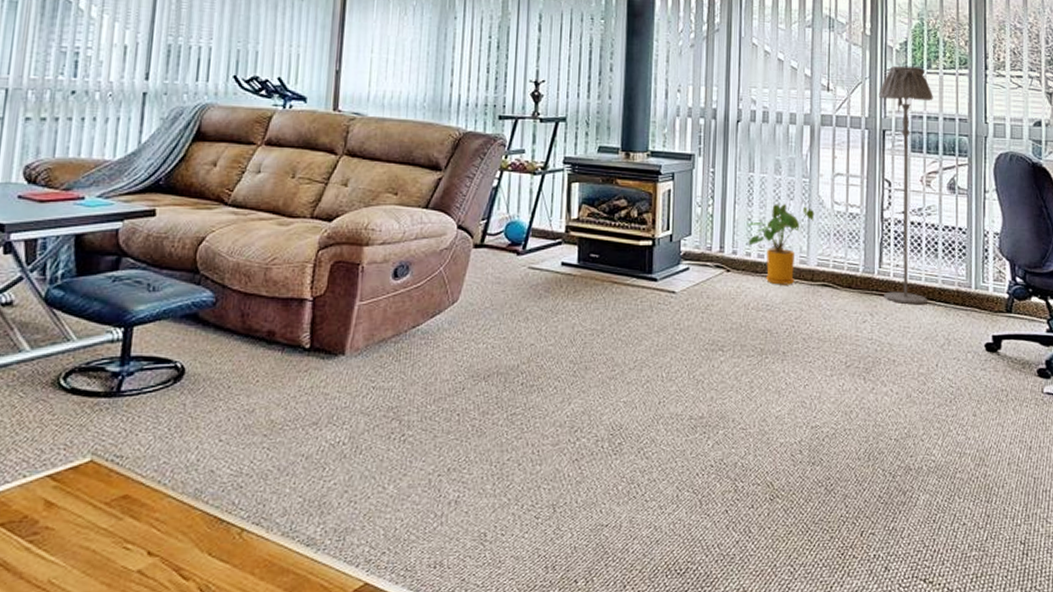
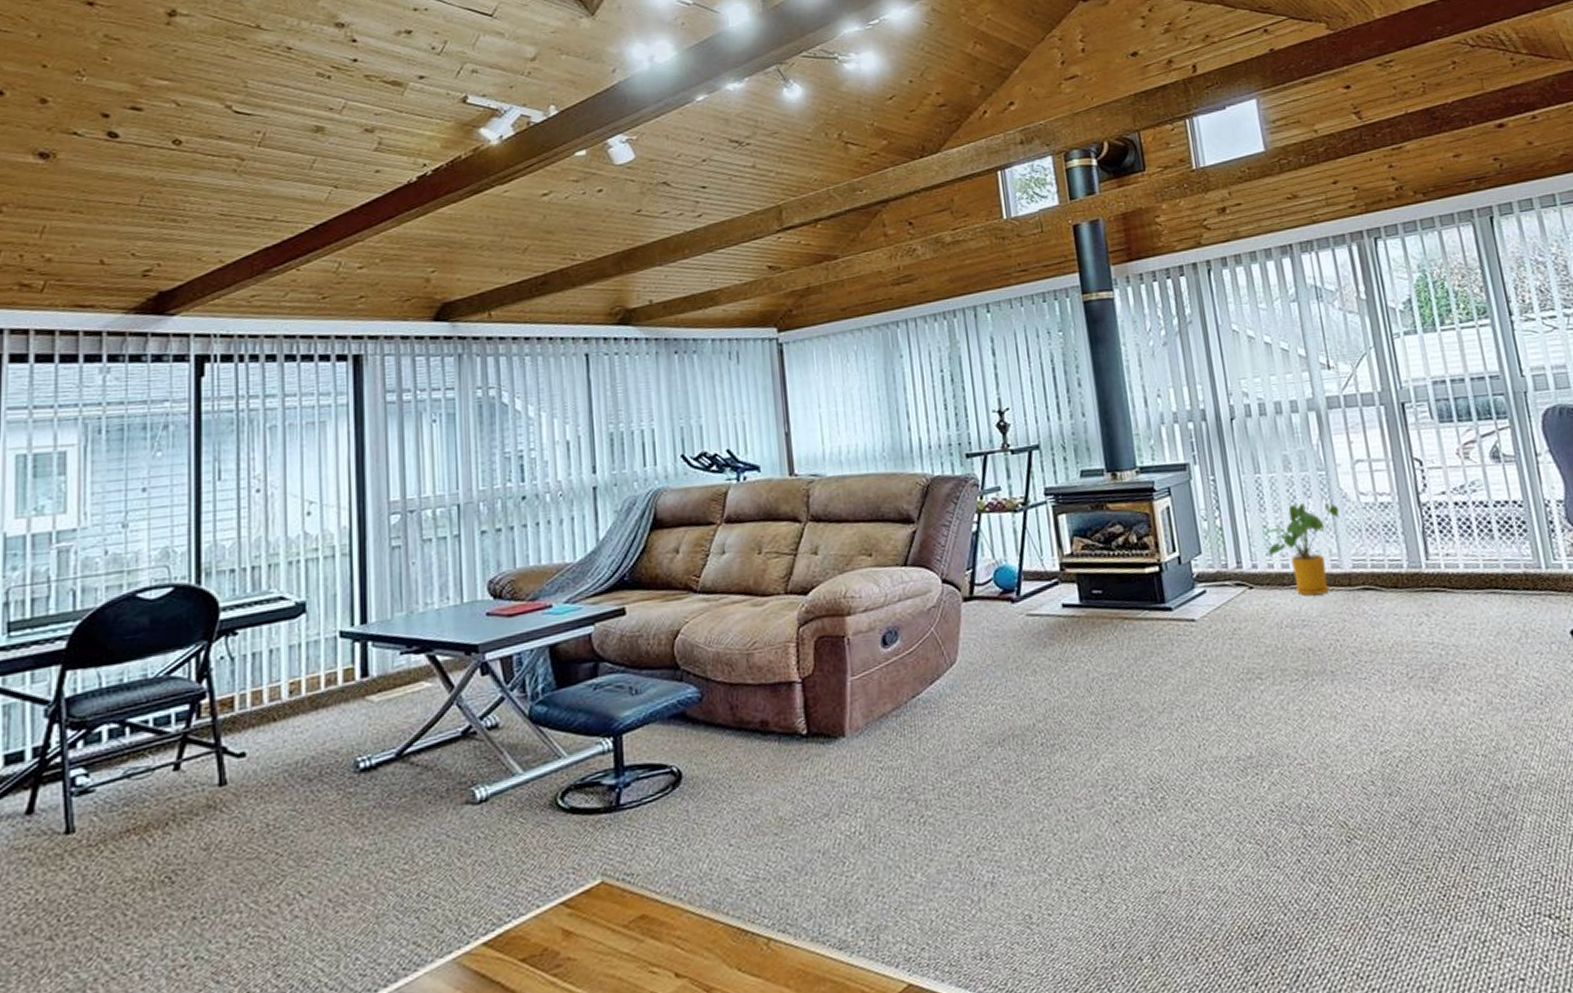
floor lamp: present [878,65,933,305] -> none [1388,325,1491,598]

